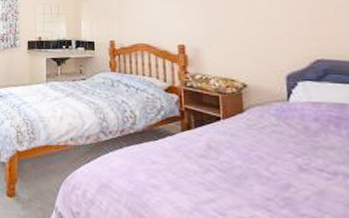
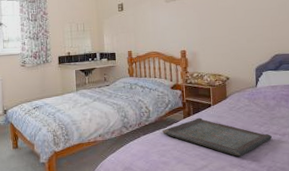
serving tray: none [151,133,315,195] -> present [162,117,272,156]

